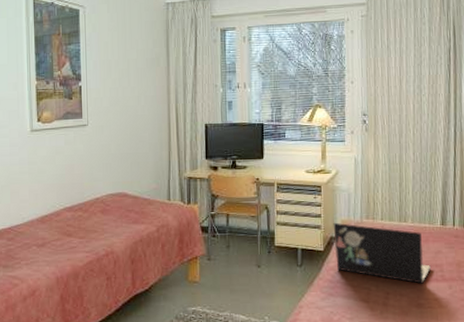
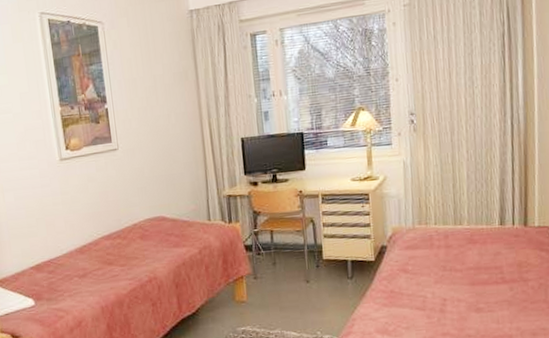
laptop: present [333,223,431,284] -> none [383,231,490,288]

